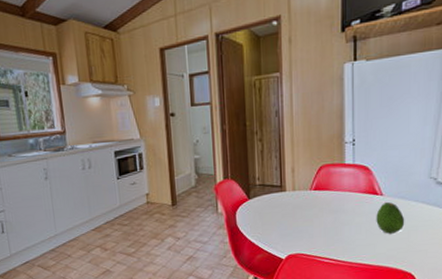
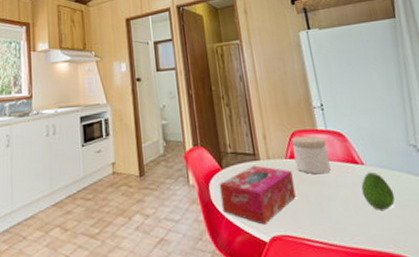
tissue box: none [245,196,315,246] -> present [219,165,296,225]
jar: none [319,169,351,204] -> present [292,136,331,174]

